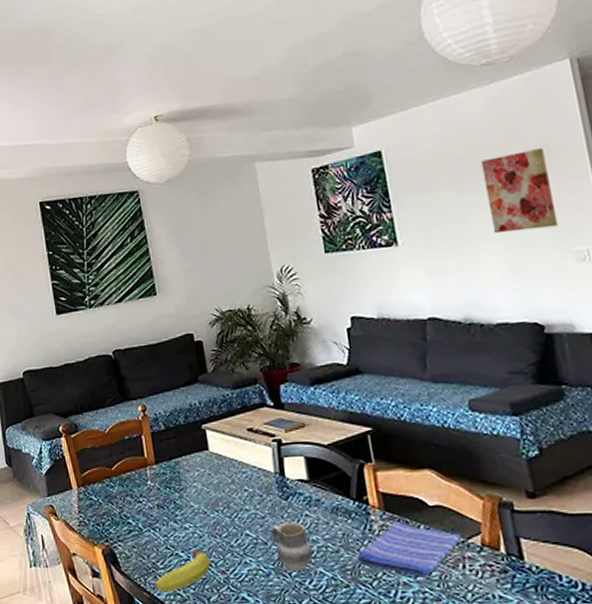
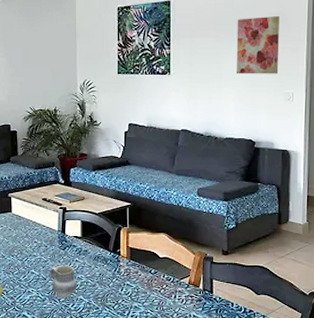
dish towel: present [356,520,462,578] -> none [106,266,177,303]

